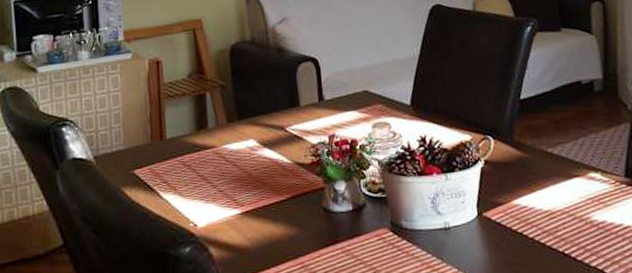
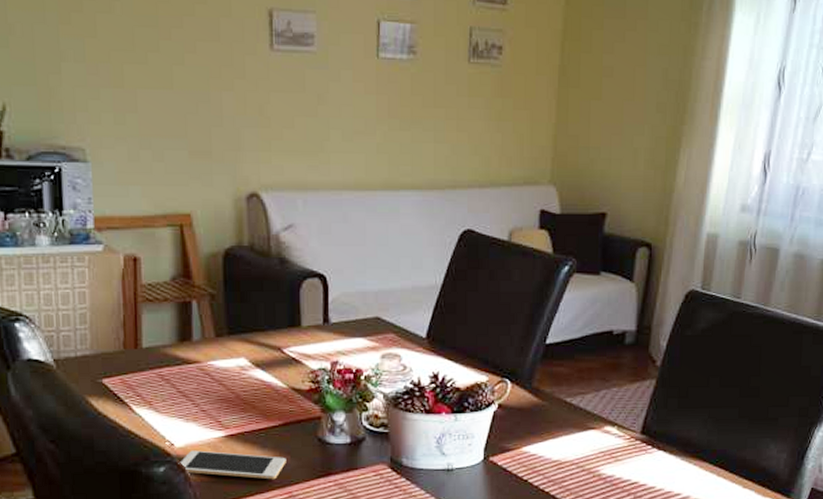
cell phone: none [201,228,297,252] -> present [178,450,286,480]

